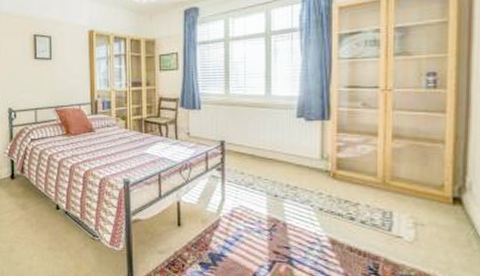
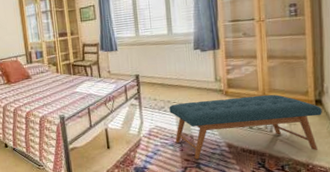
bench: none [259,181,461,262] -> present [169,94,322,160]

